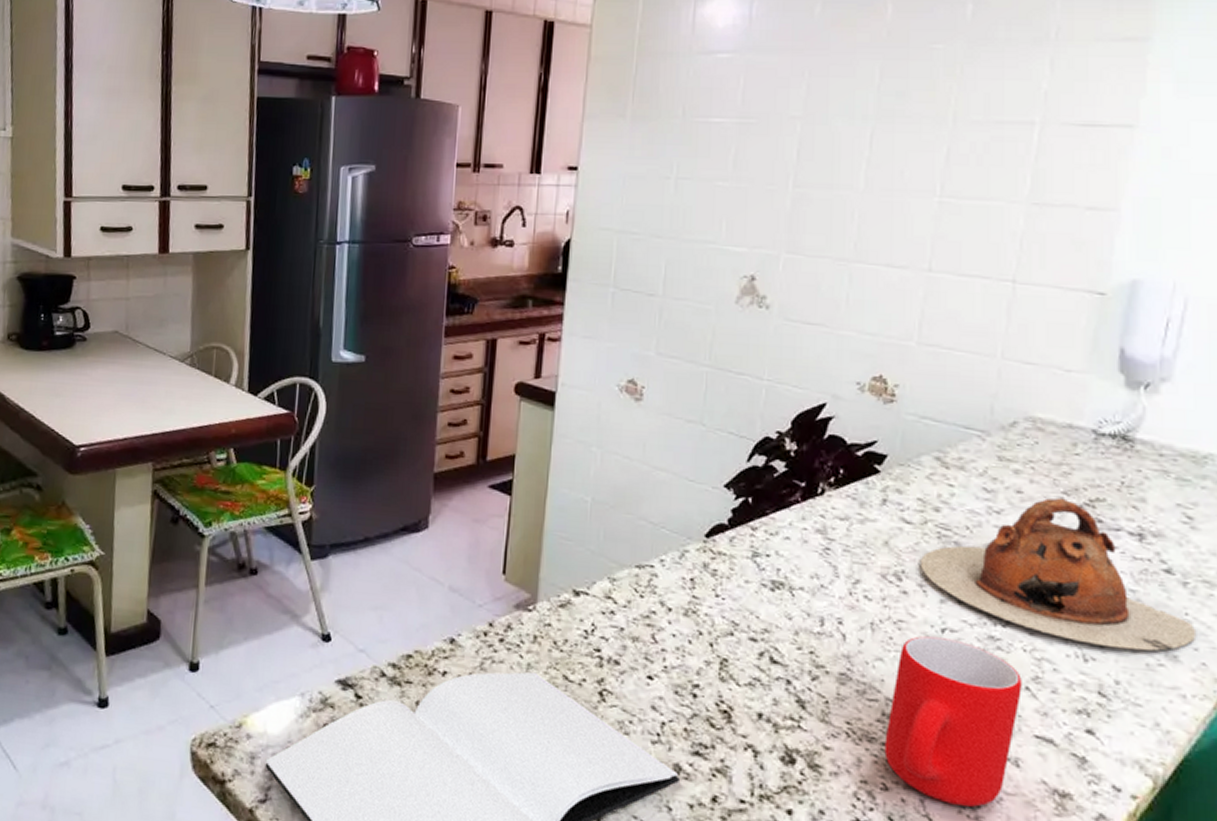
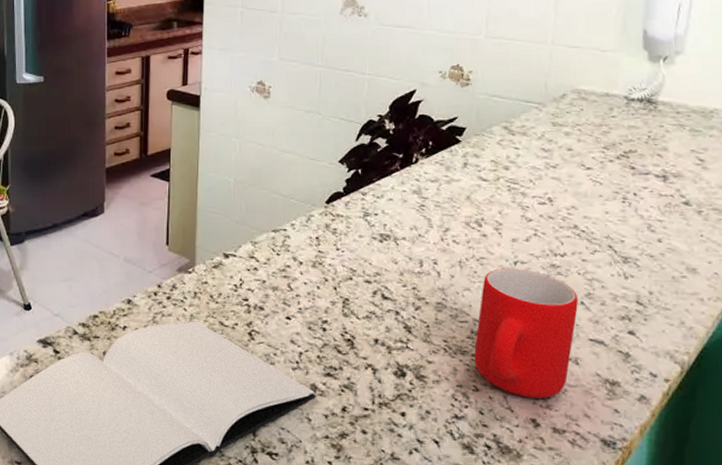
teapot: present [919,497,1197,651] -> none [495,152,710,267]

